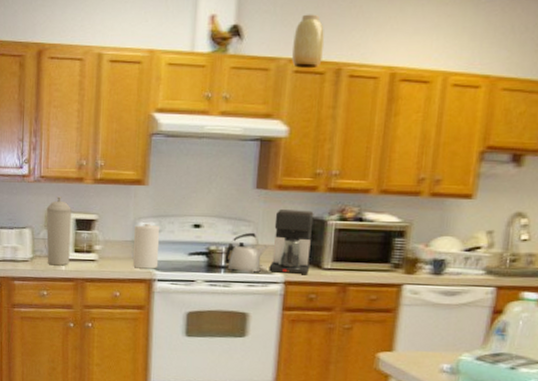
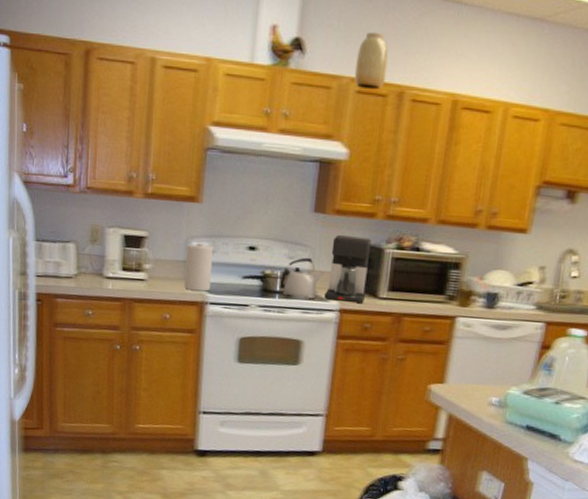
canister: present [46,196,71,266] -> none [92,210,120,285]

